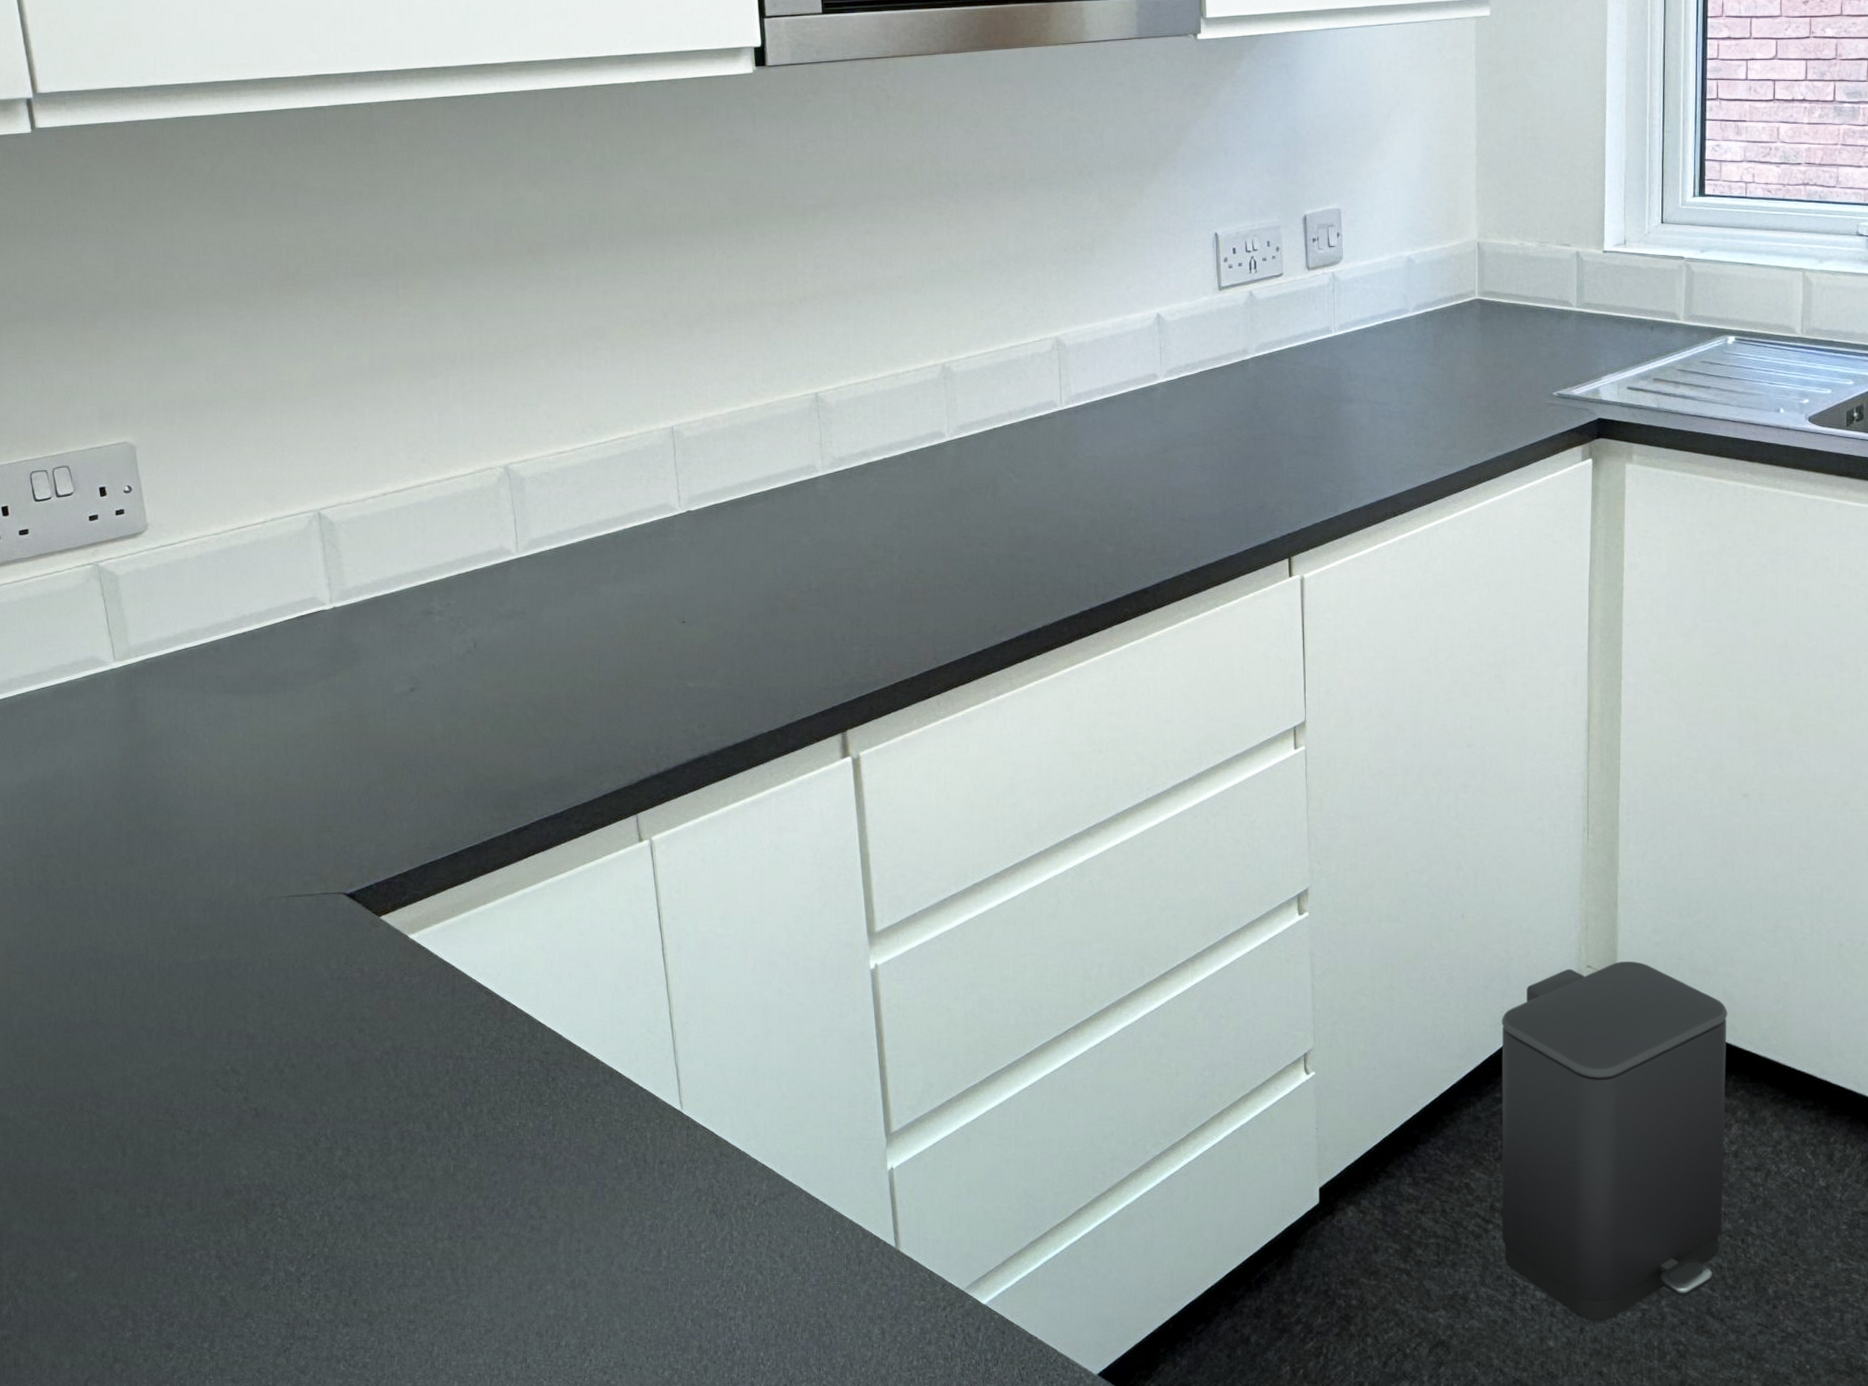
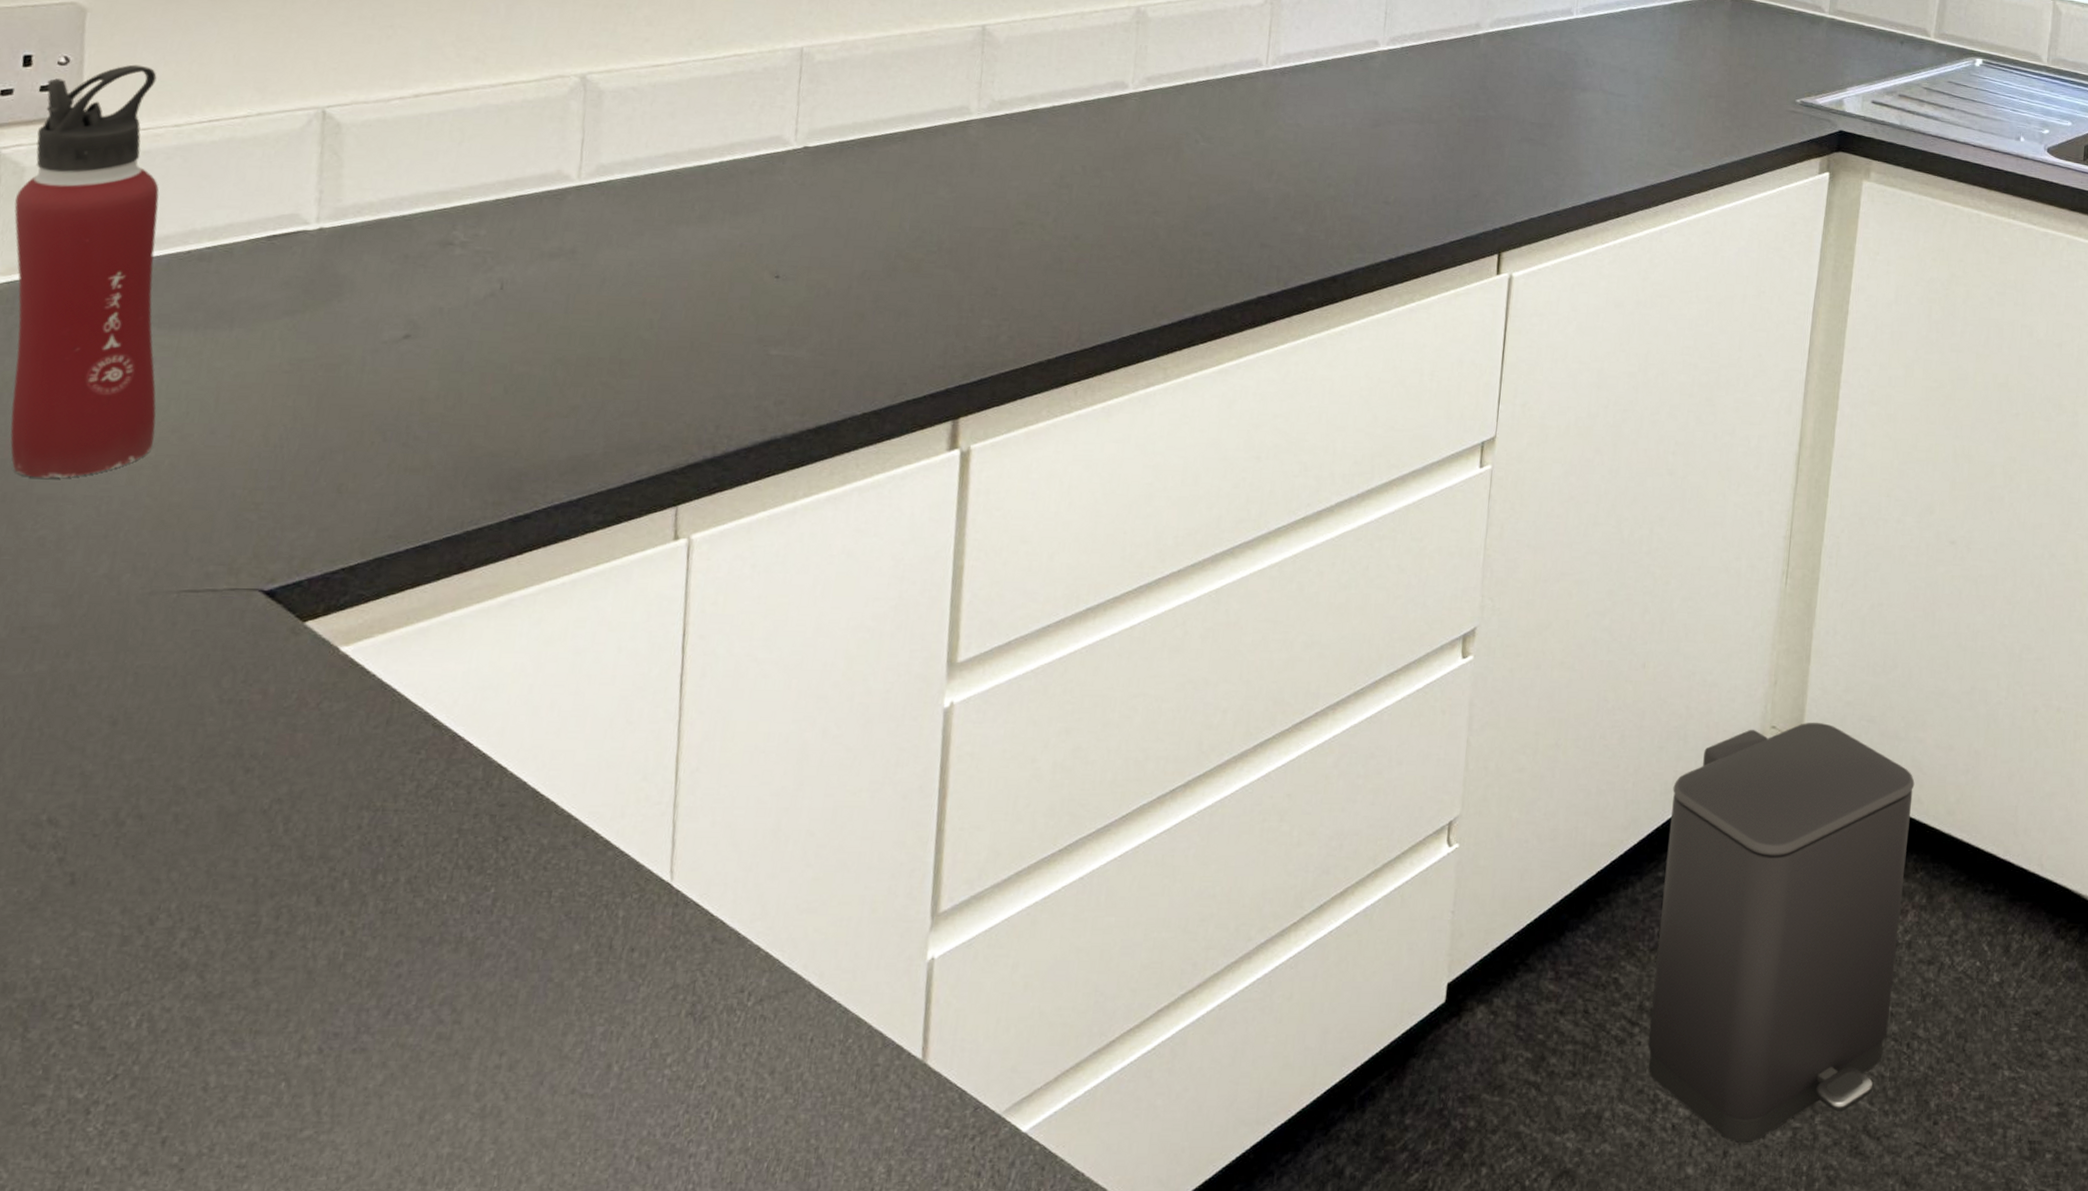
water bottle: none [116,487,247,815] -> present [10,64,160,478]

